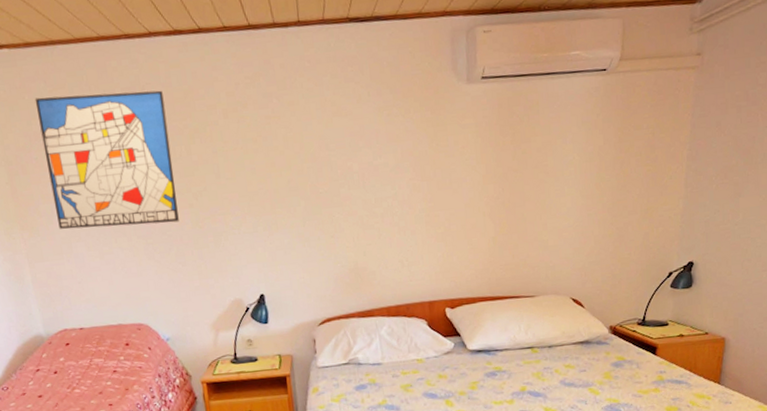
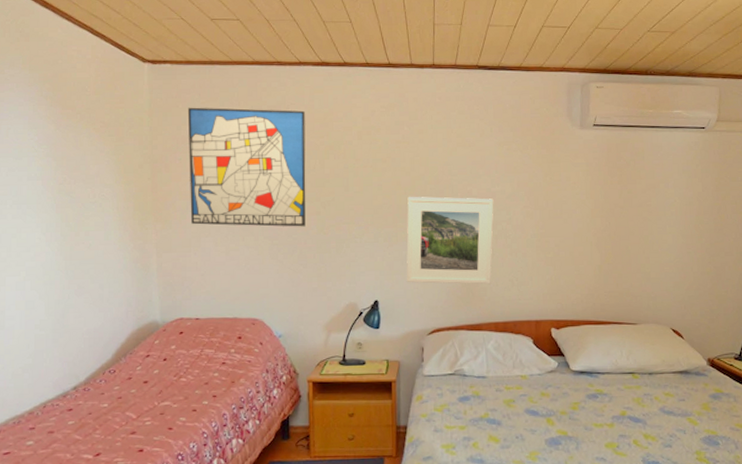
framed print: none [284,173,380,273] -> present [406,196,494,285]

